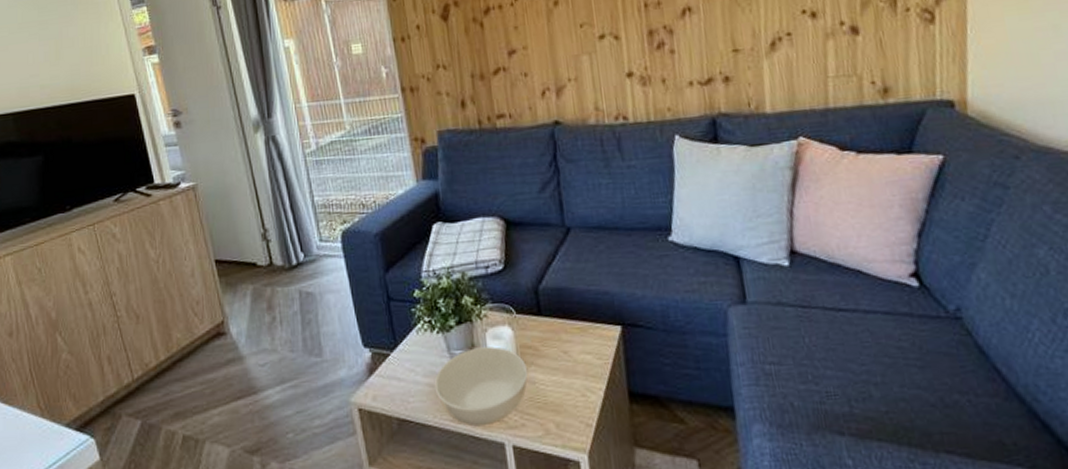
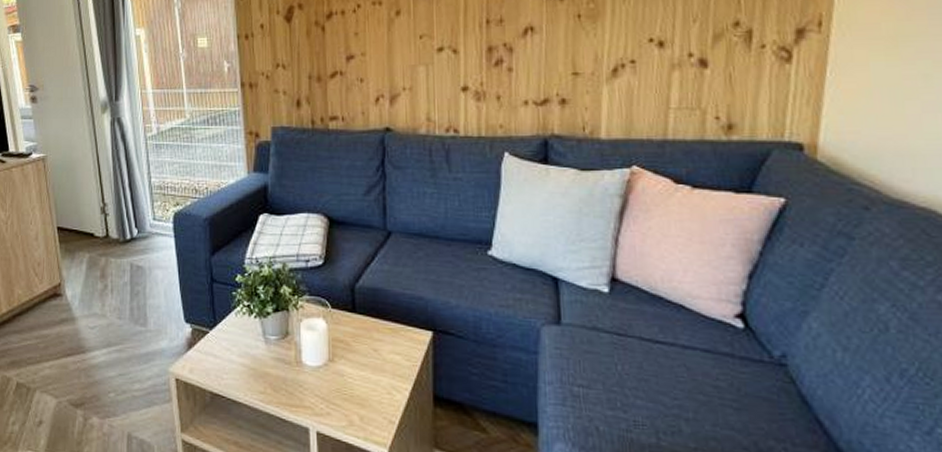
bowl: present [434,346,529,427] -> none [247,336,338,410]

